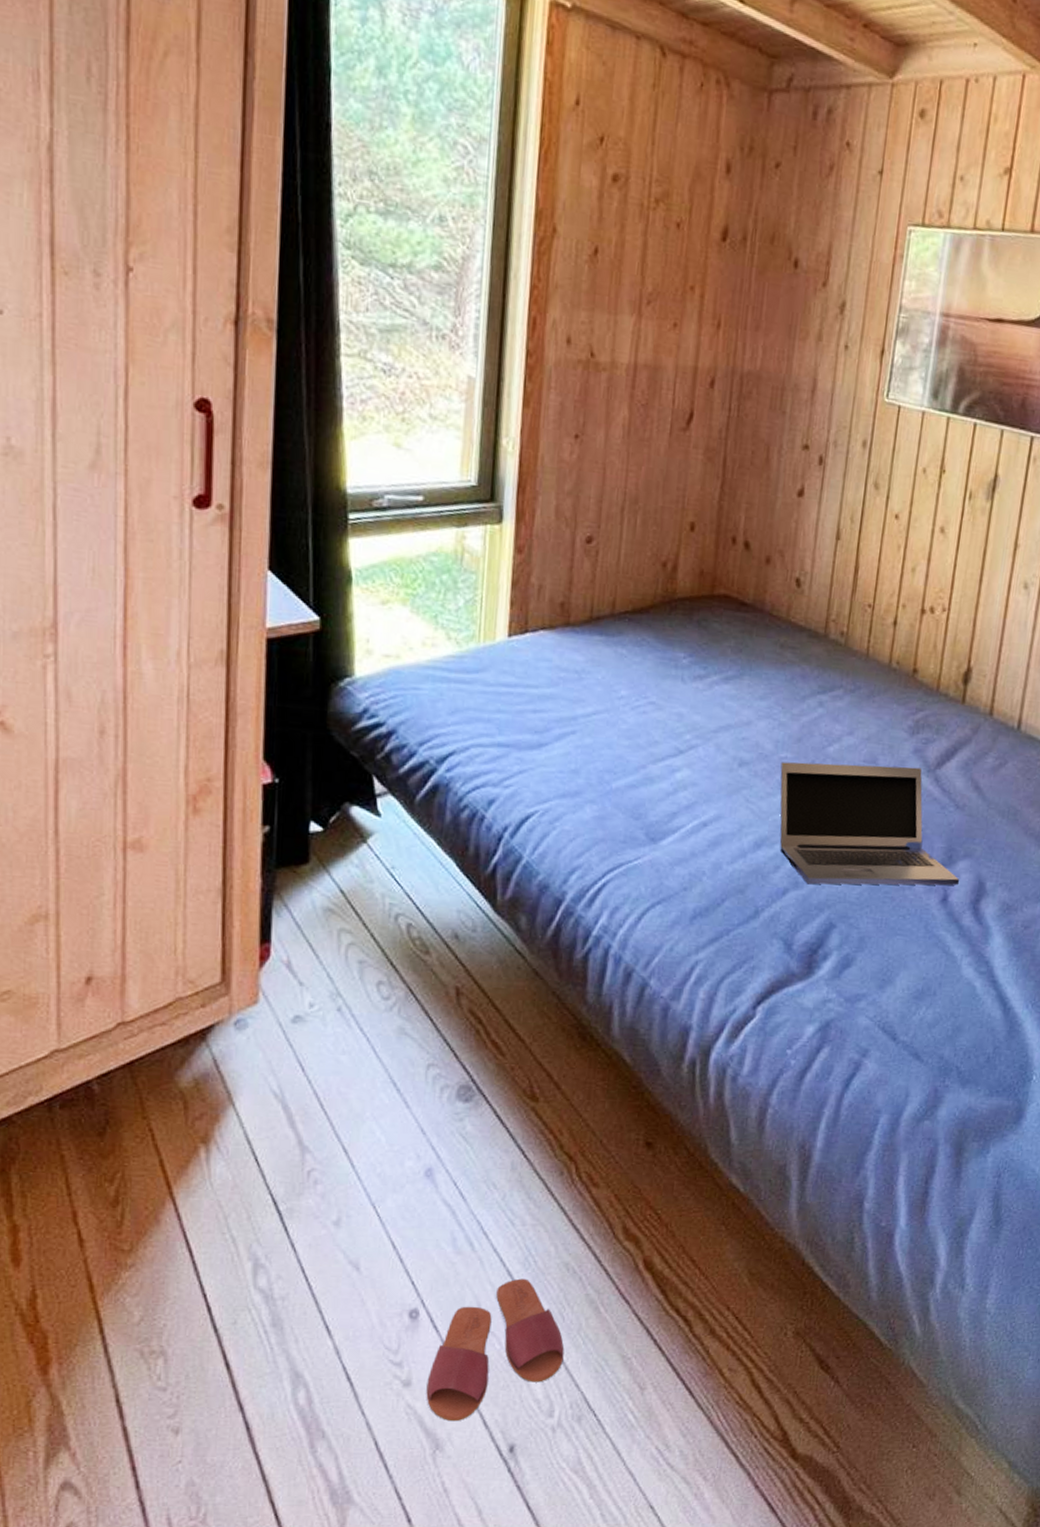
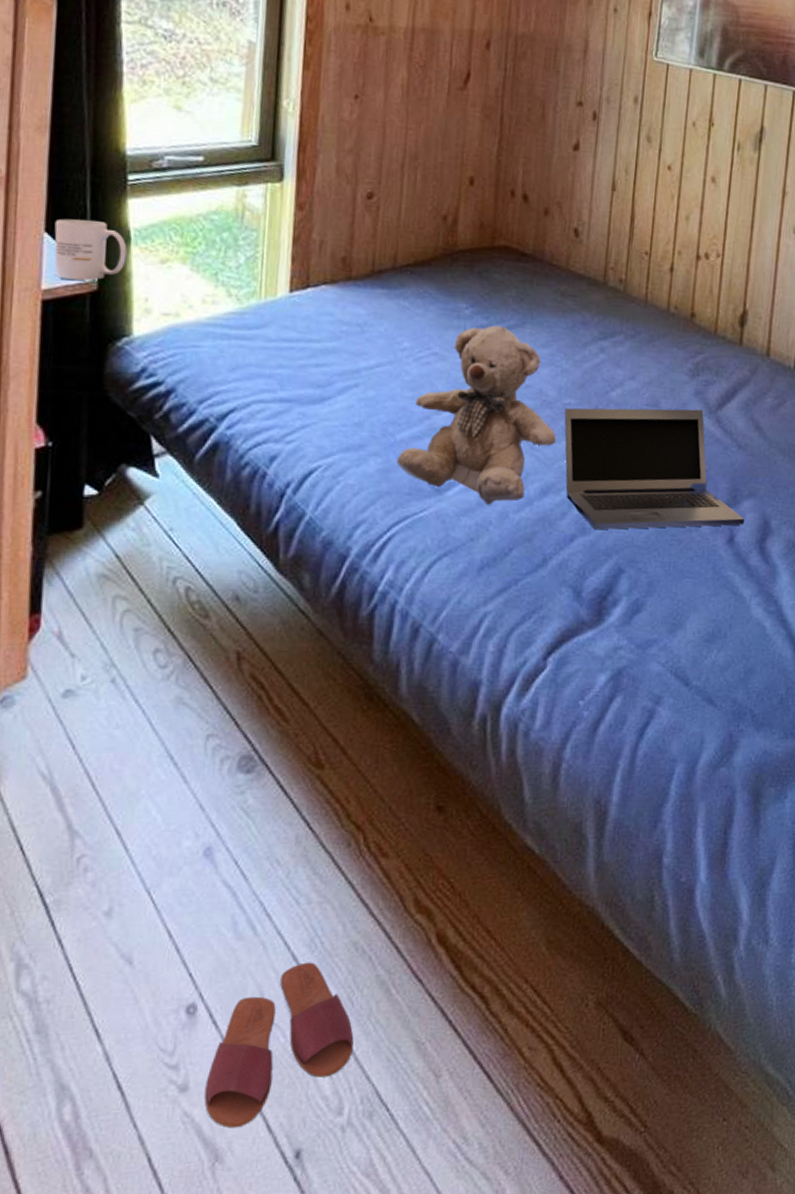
mug: none [277,557,349,620] -> present [54,219,127,281]
teddy bear: none [612,676,771,855] -> present [396,325,556,505]

